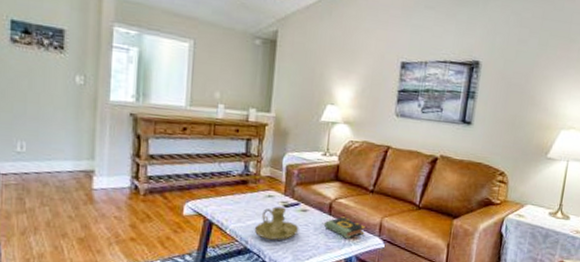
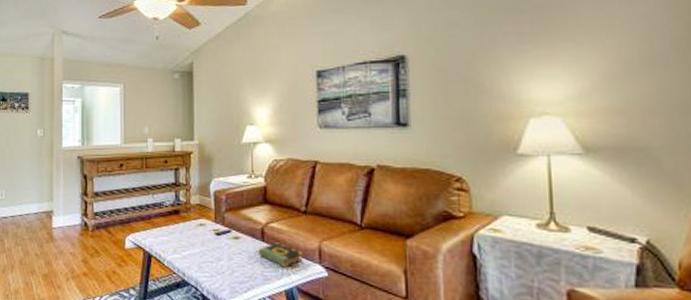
candle holder: present [254,206,299,240] -> none [189,235,233,271]

